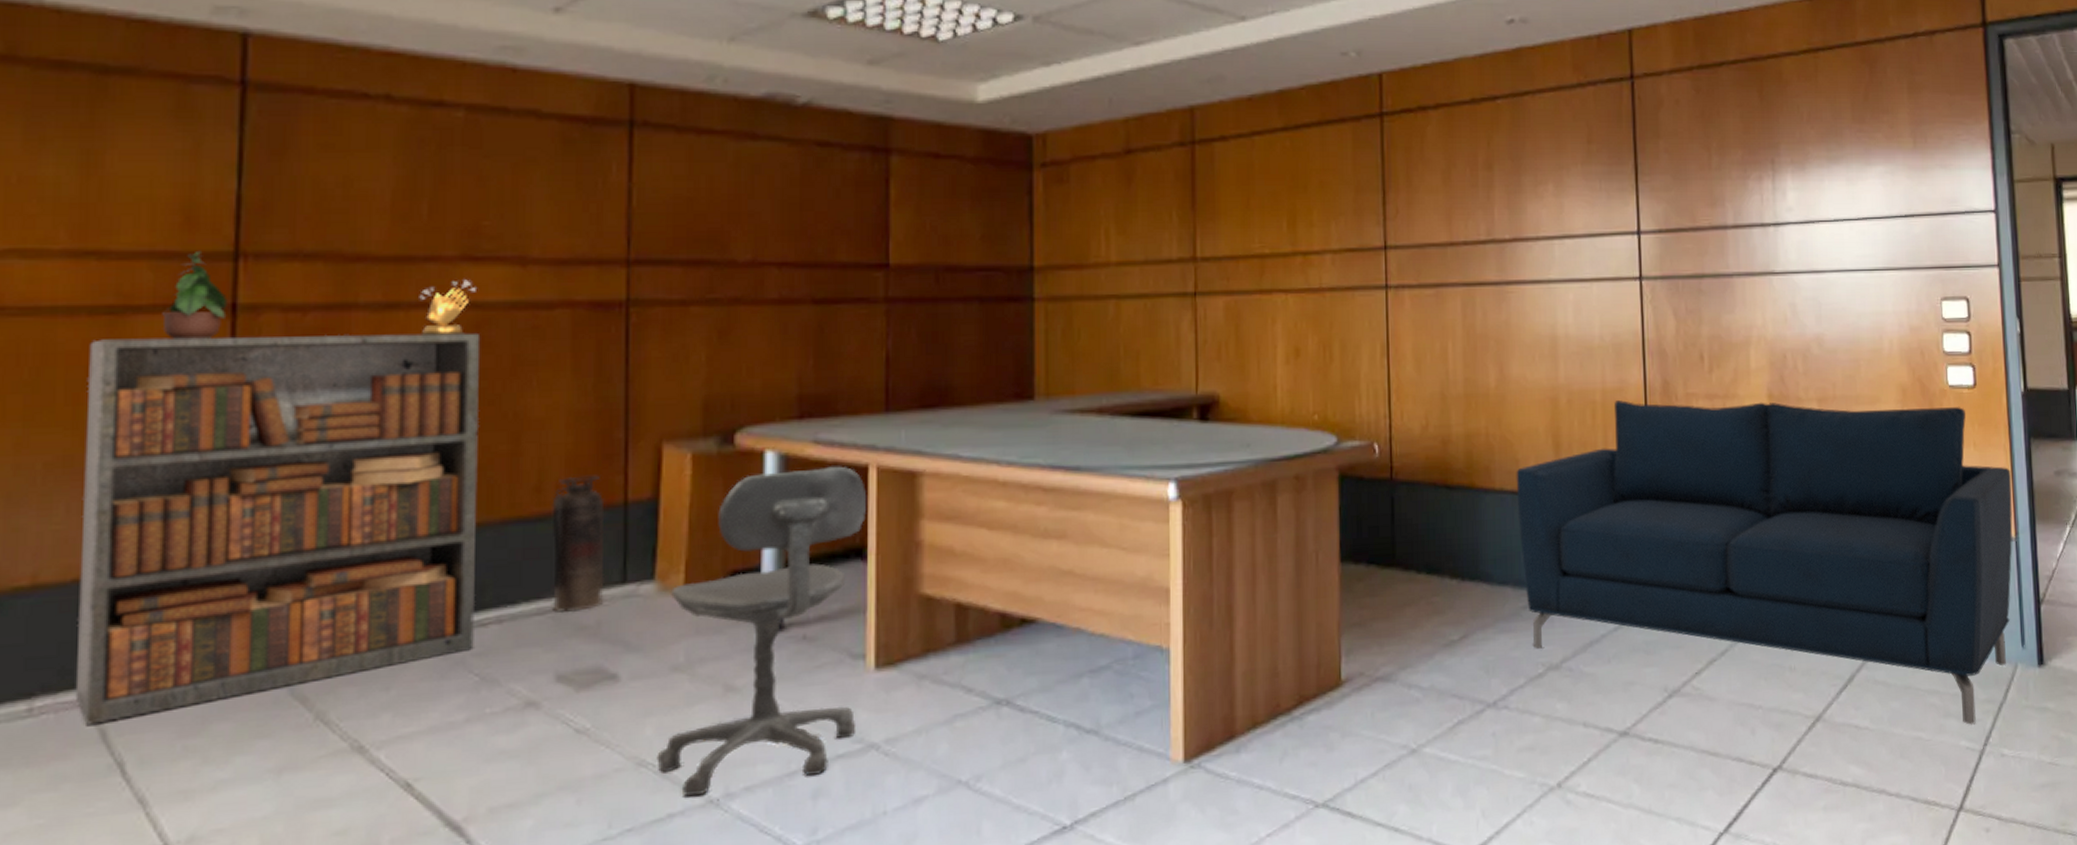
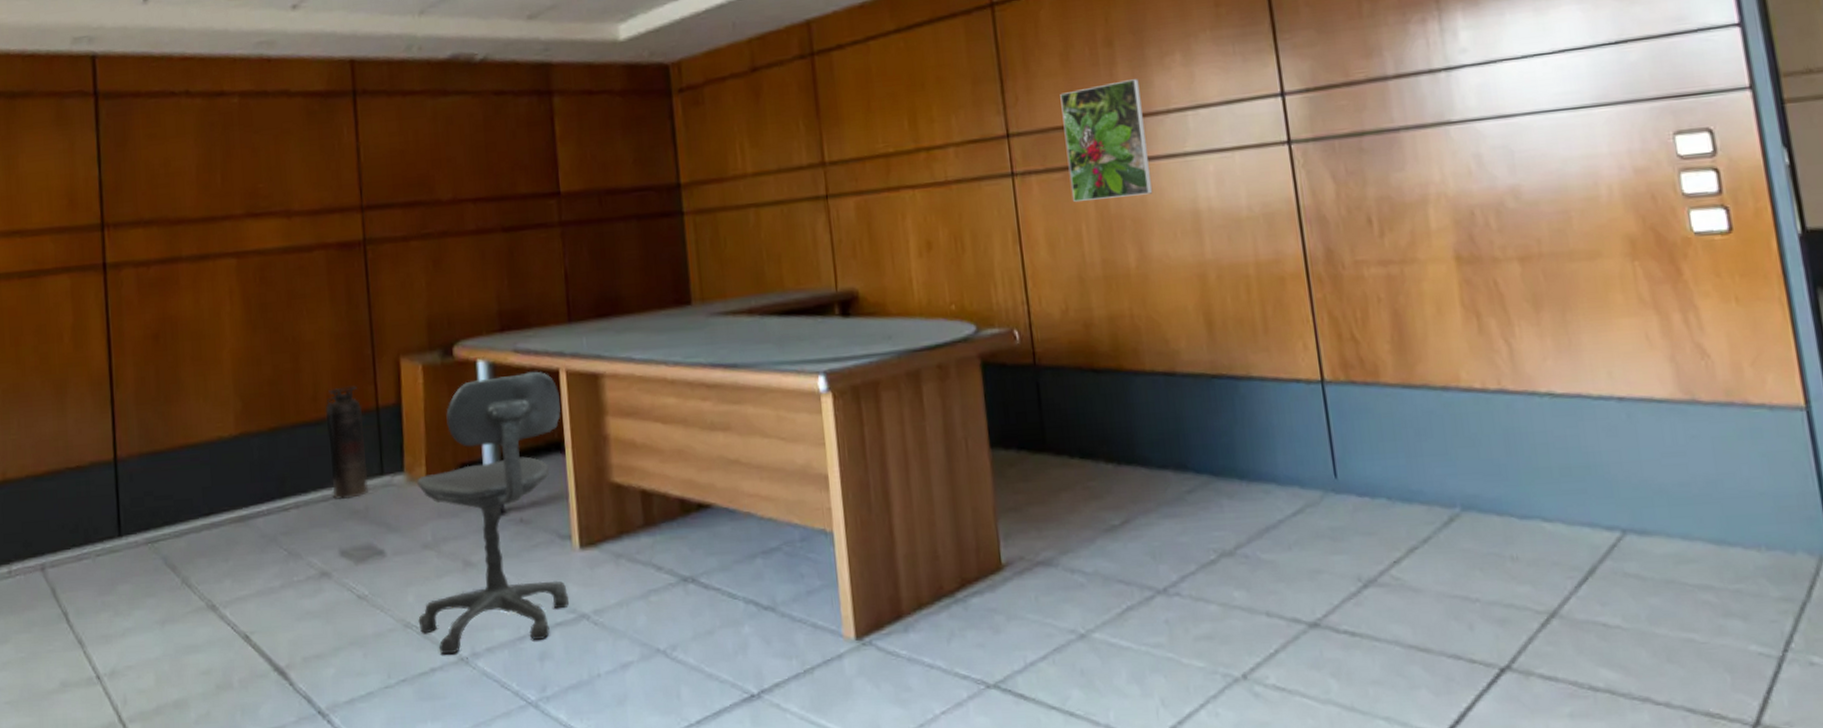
bookcase: present [75,333,481,725] -> none [21,274,282,584]
potted plant: present [162,250,227,339] -> none [62,224,100,293]
award: present [419,279,476,335] -> none [221,232,258,279]
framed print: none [1439,204,1517,319] -> present [1060,79,1153,202]
sofa: present [1516,400,2013,725] -> none [1166,256,1808,627]

